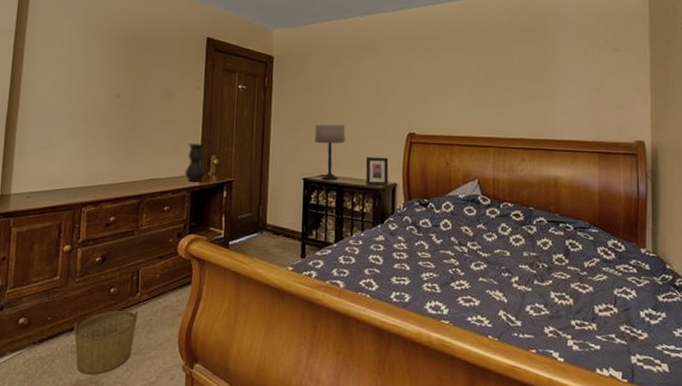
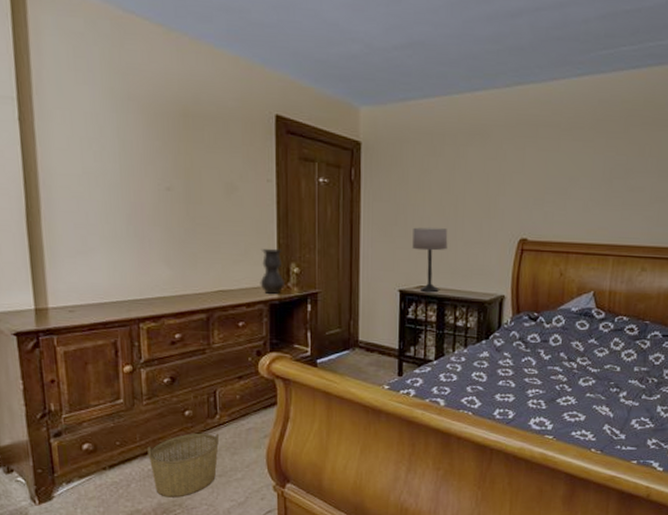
picture frame: present [365,156,389,186] -> none [470,265,497,298]

